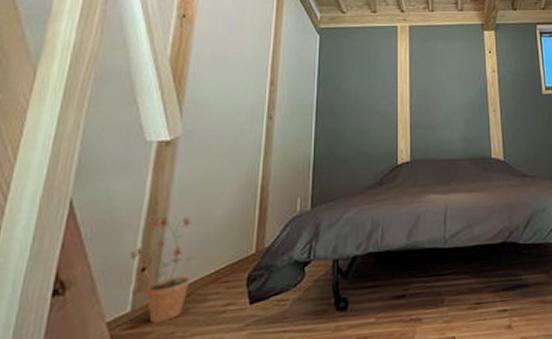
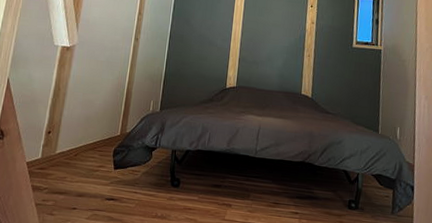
potted plant: present [129,217,197,324] -> none [41,99,82,170]

